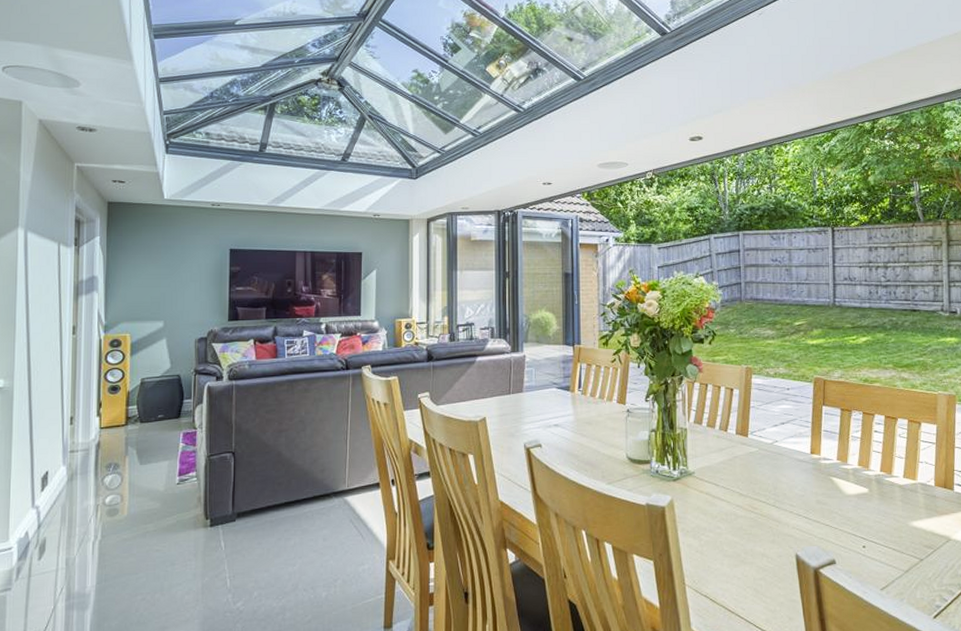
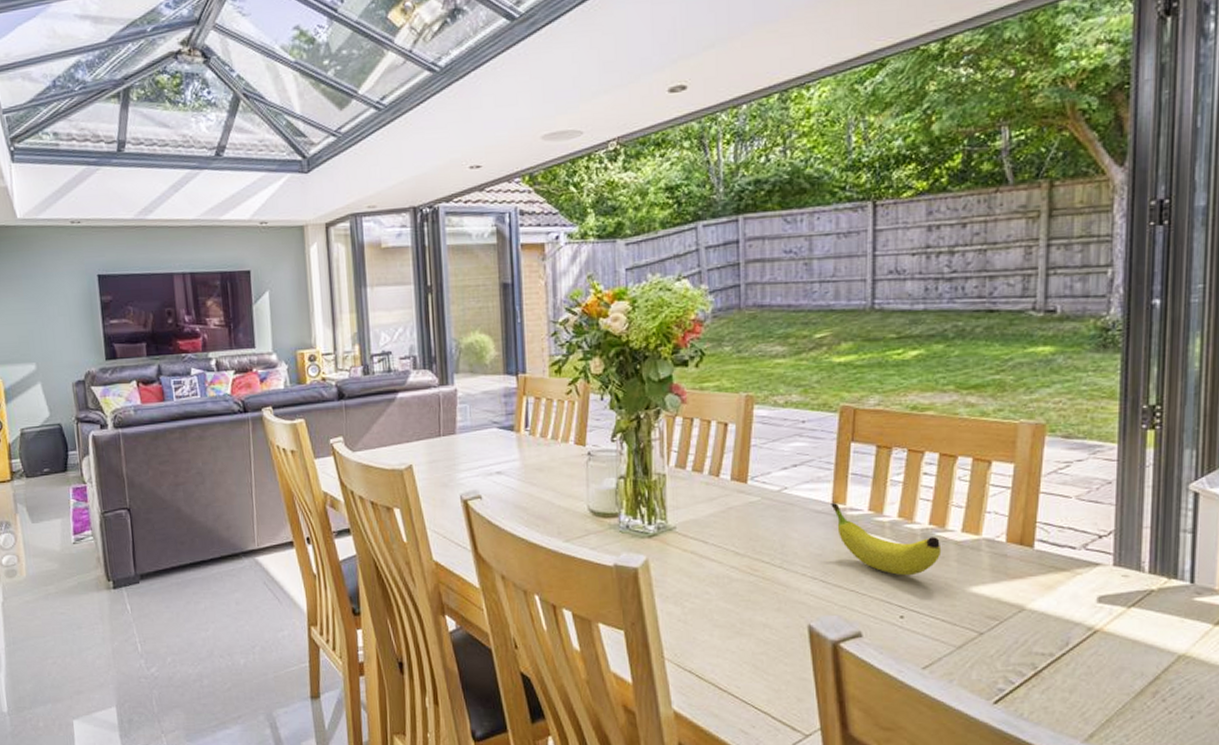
fruit: none [810,454,890,513] -> present [831,503,942,576]

